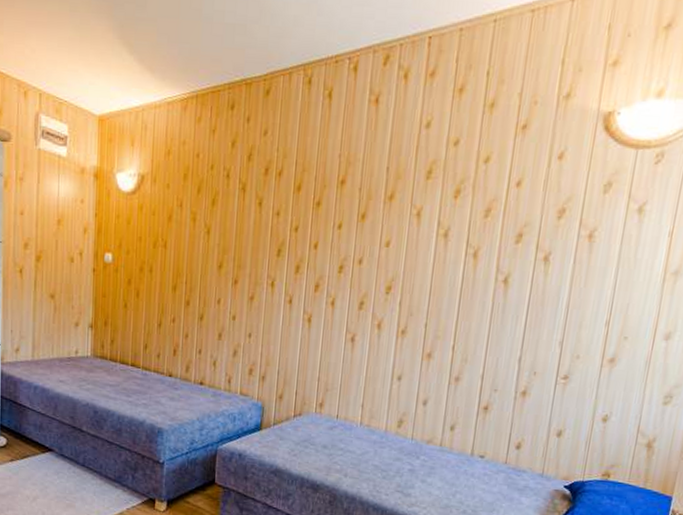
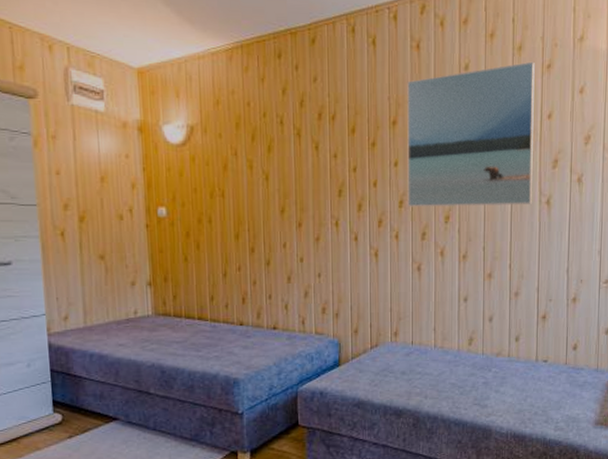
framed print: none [348,120,508,282] -> present [407,61,535,207]

